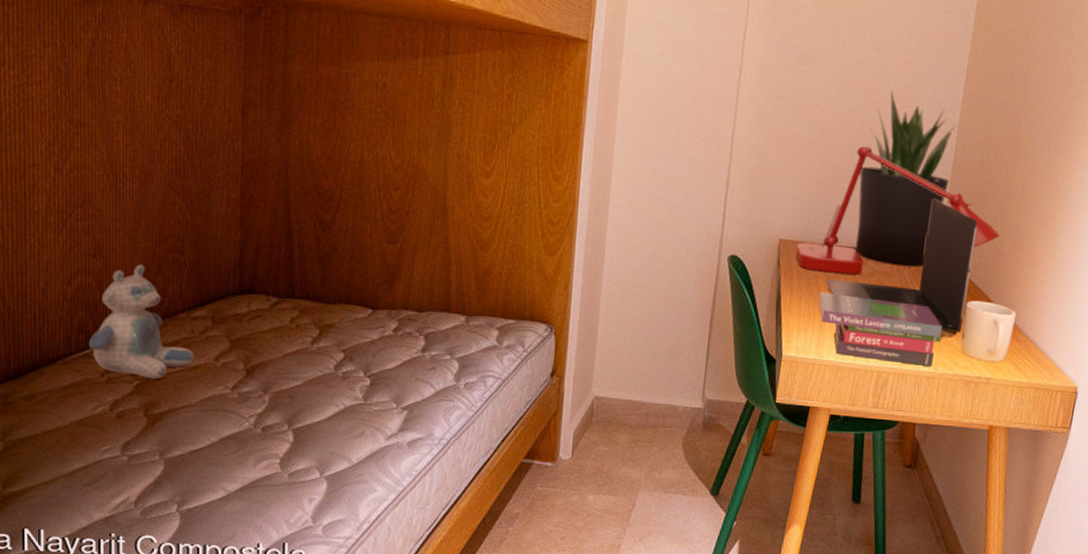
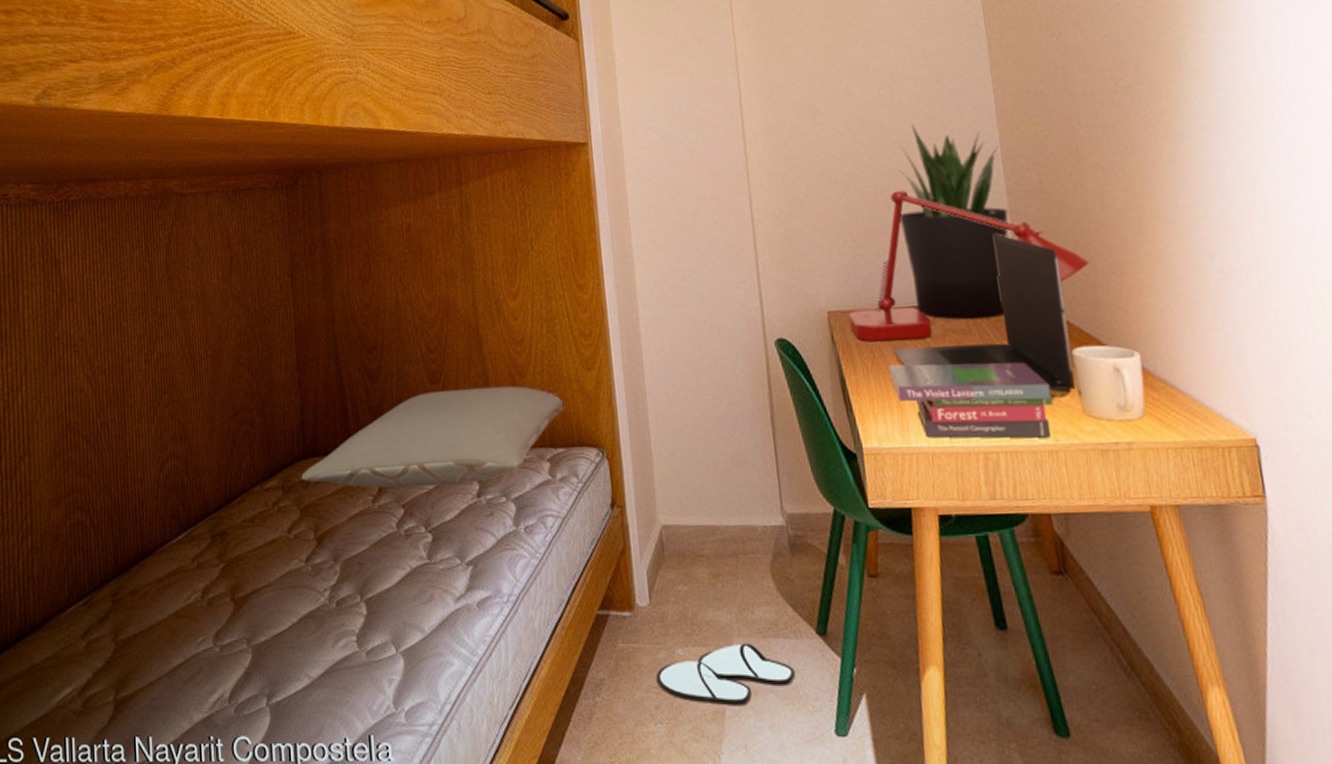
polar bear: present [88,264,195,380] -> none [180,441,271,560]
pillow: none [235,250,523,339] -> present [301,386,566,488]
slippers: none [565,495,686,543] -> present [655,643,796,706]

